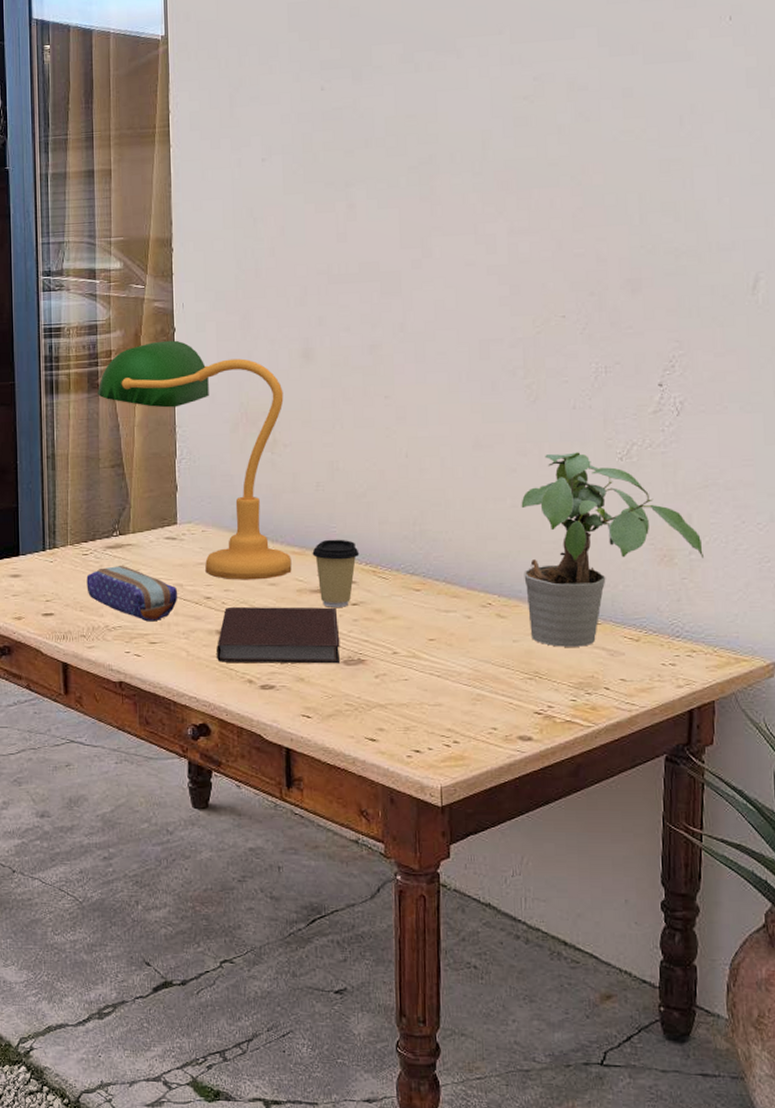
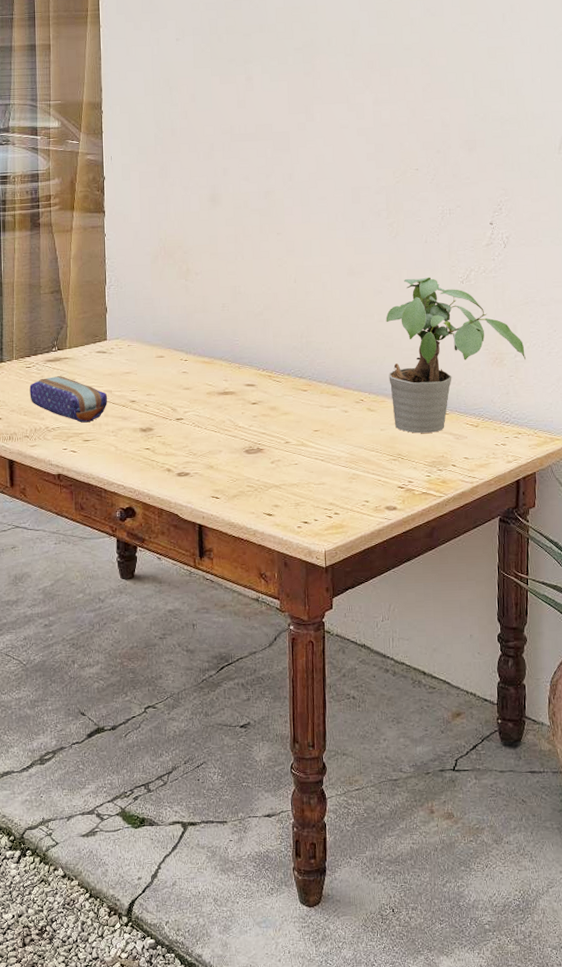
desk lamp: present [98,340,292,580] -> none [39,187,203,386]
notebook: present [217,606,341,664] -> none [140,406,243,455]
coffee cup: present [312,539,360,607] -> none [219,350,258,406]

